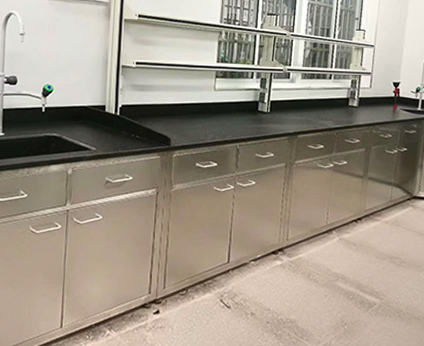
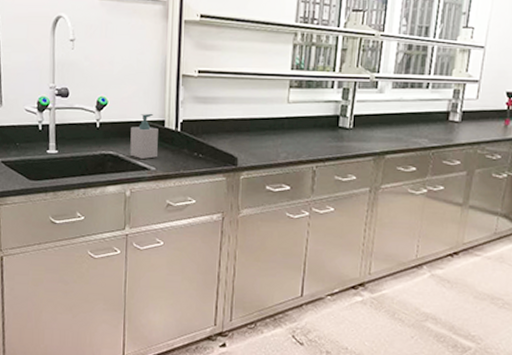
soap bottle: none [72,99,99,140] -> present [130,113,158,159]

